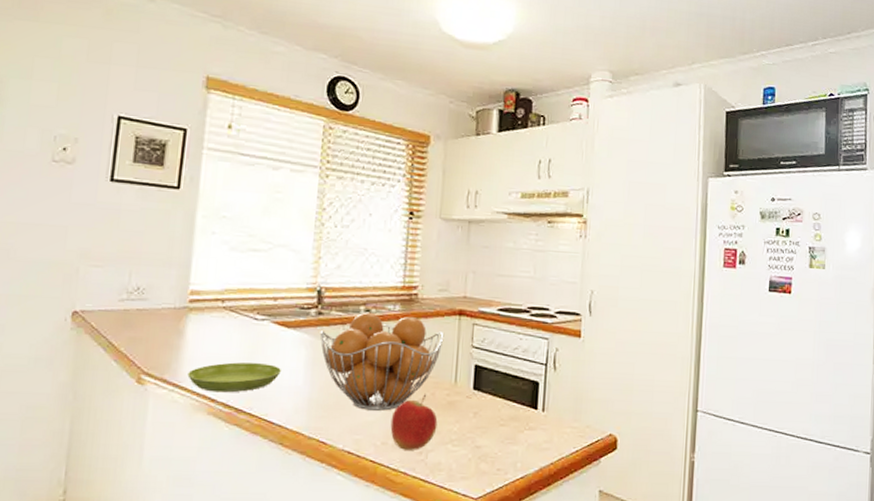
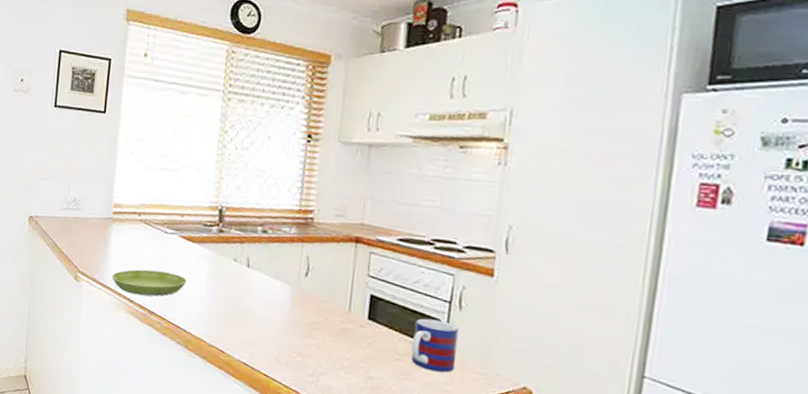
fruit basket: present [320,312,444,411] -> none [220,232,340,330]
apple: present [390,394,438,450] -> none [283,318,330,371]
mug: none [514,382,554,432] -> present [411,318,459,372]

